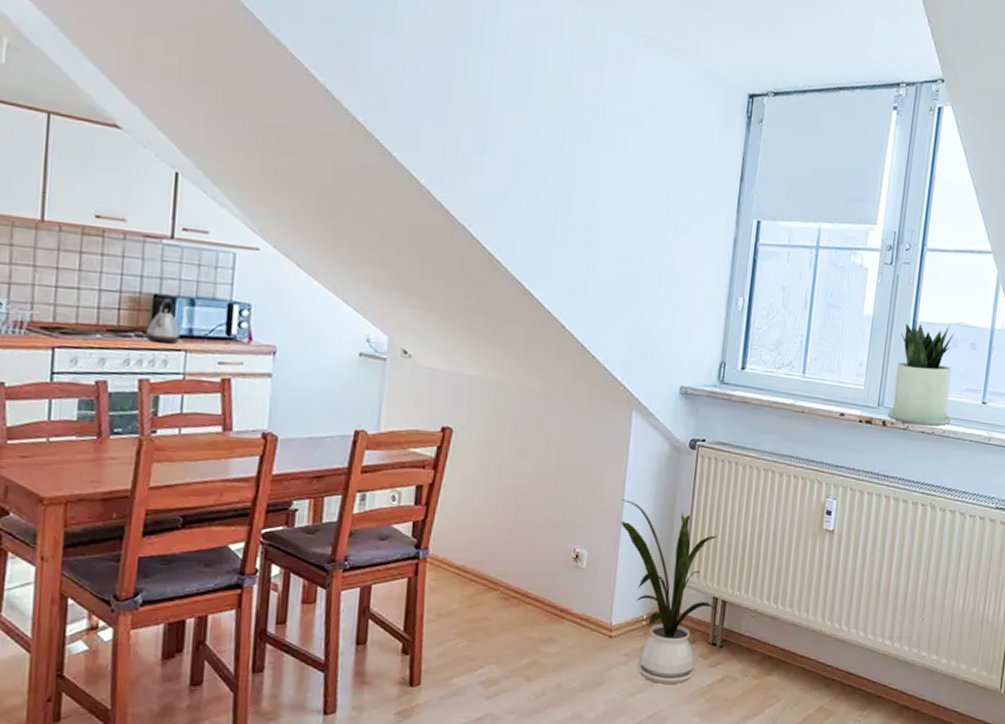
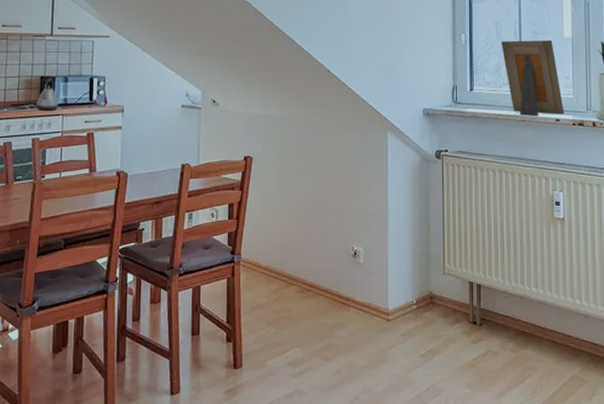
house plant: present [620,499,718,685] -> none [386,204,474,360]
framed picture: none [786,311,852,409] -> present [501,40,564,116]

